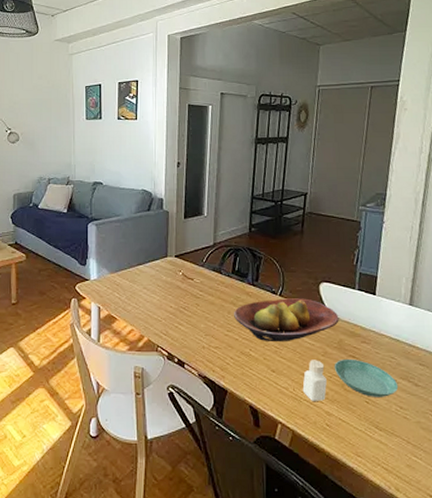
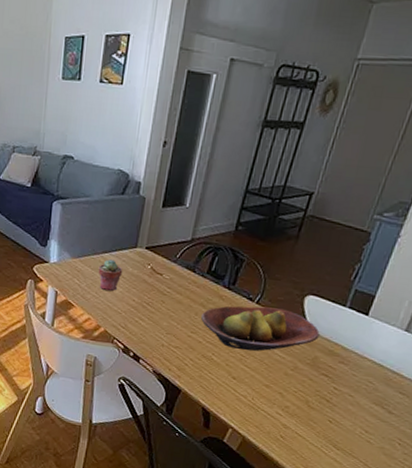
potted succulent: none [135,270,158,301] -> present [98,259,123,292]
pepper shaker: present [302,360,327,401] -> none [262,372,292,414]
saucer: present [334,358,399,397] -> none [301,376,370,419]

